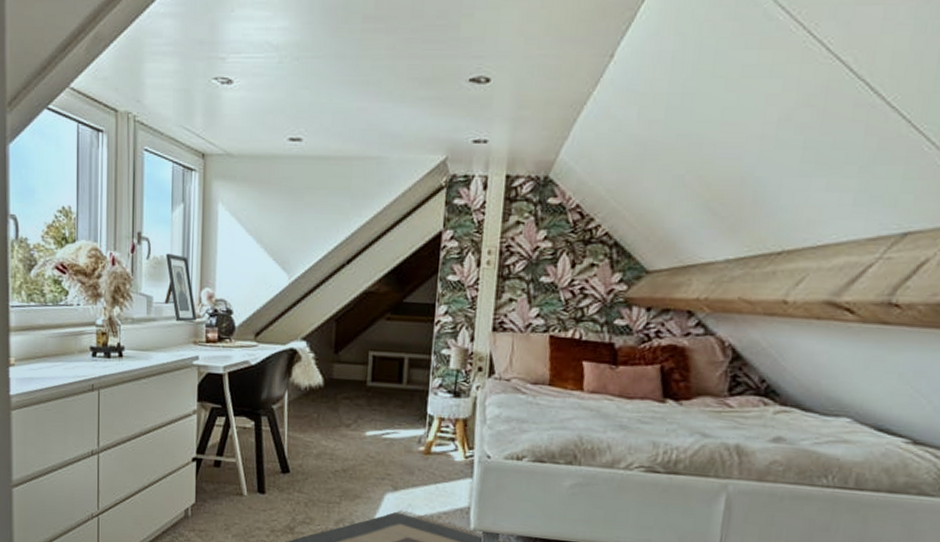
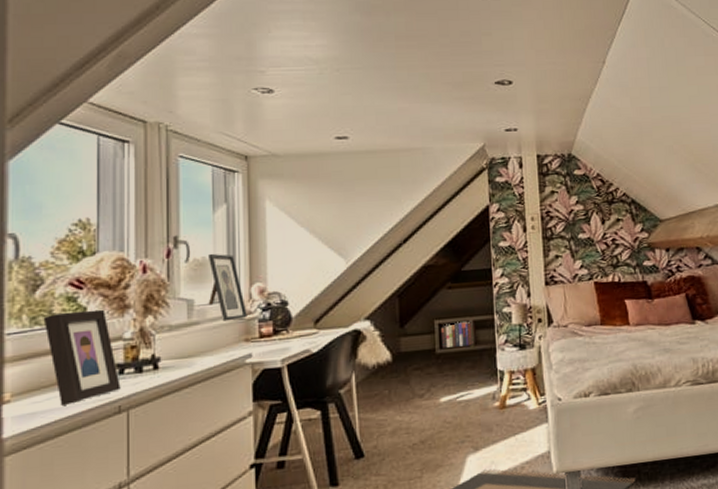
picture frame: none [37,293,94,376] -> present [43,309,121,405]
books: none [373,356,406,384] -> present [440,321,474,348]

